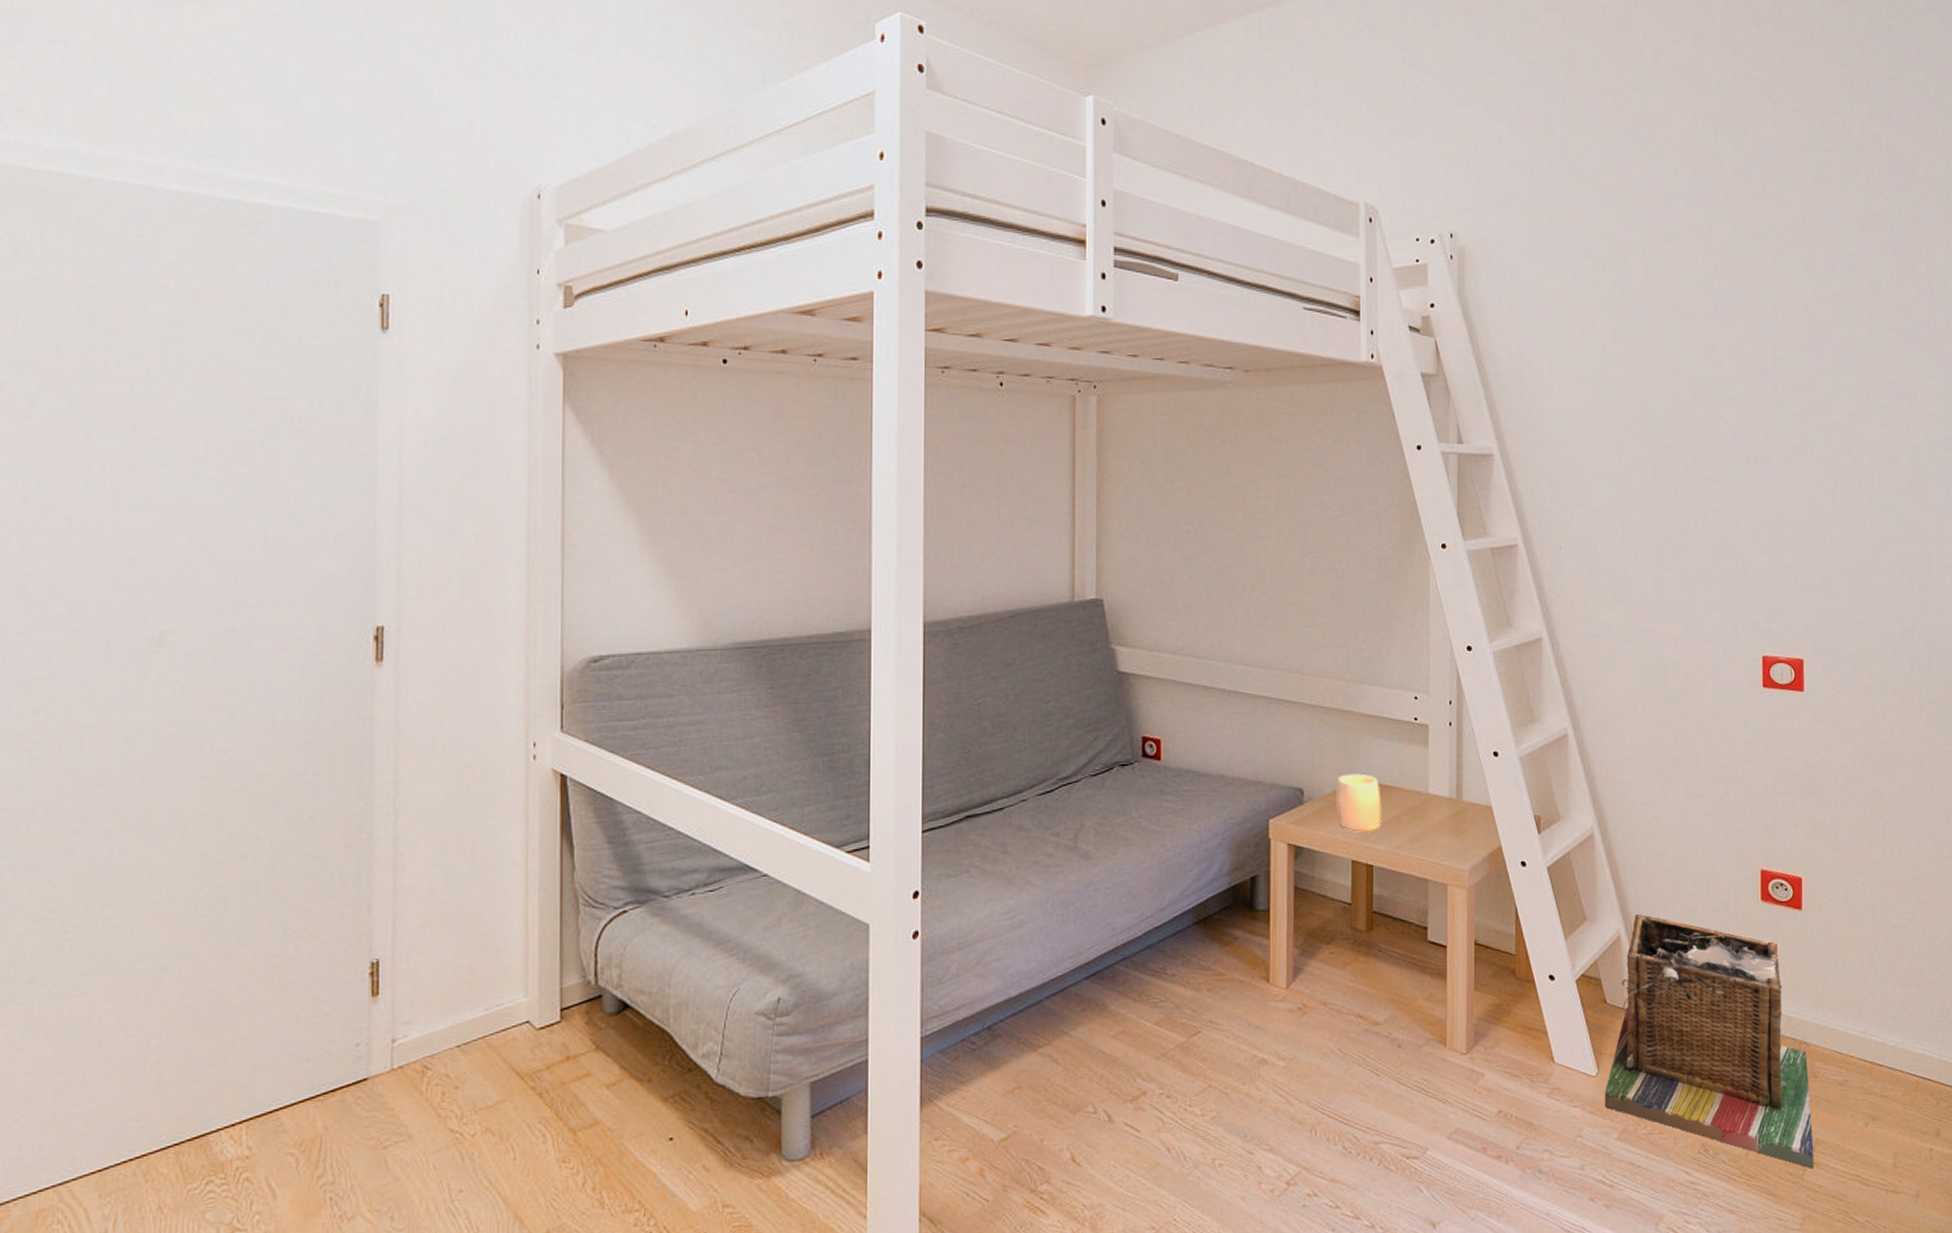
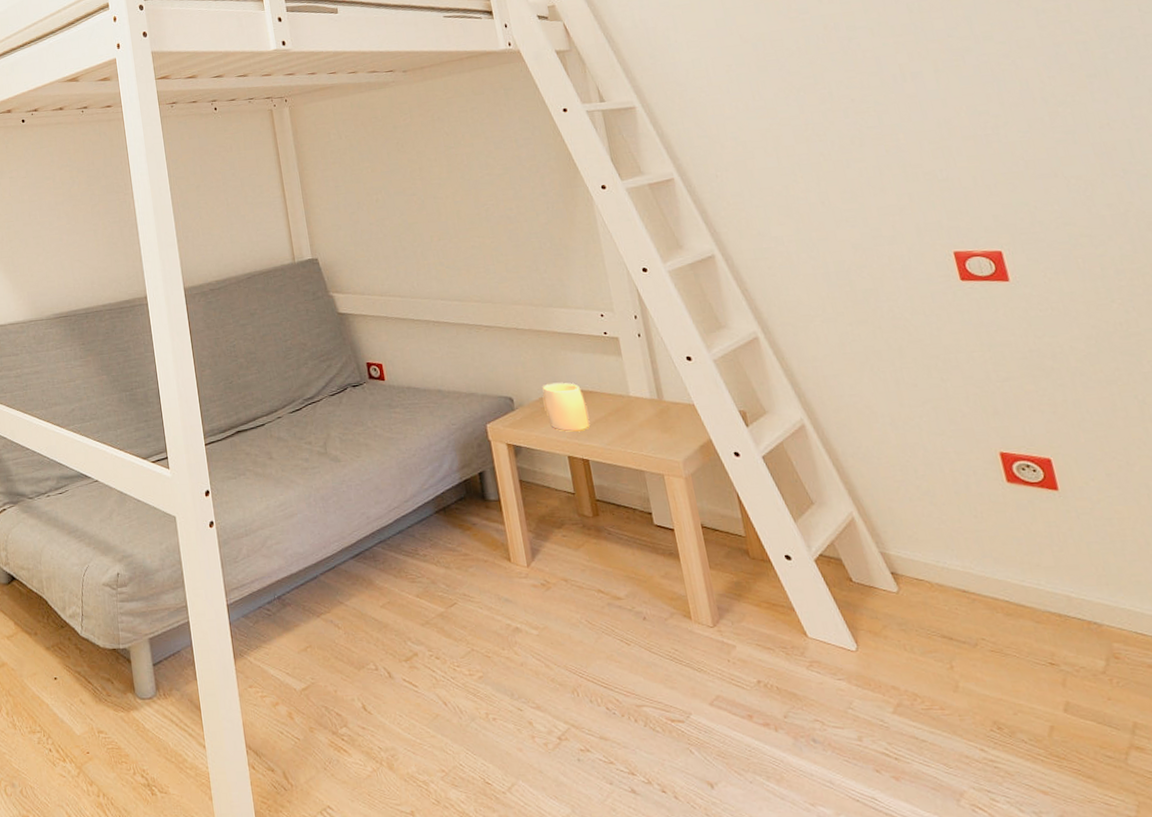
laundry basket: present [1604,914,1814,1169] -> none [865,498,1139,754]

